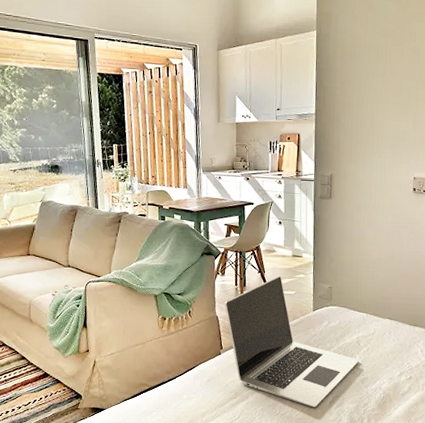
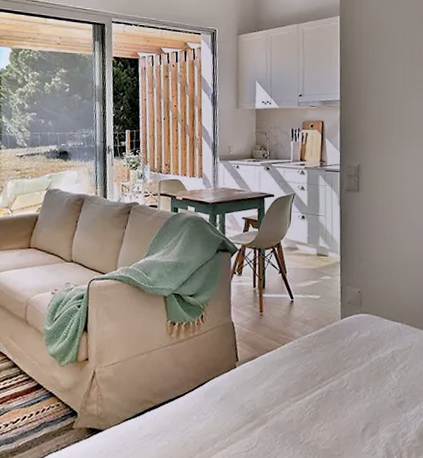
laptop: present [224,276,359,408] -> none [241,277,395,436]

